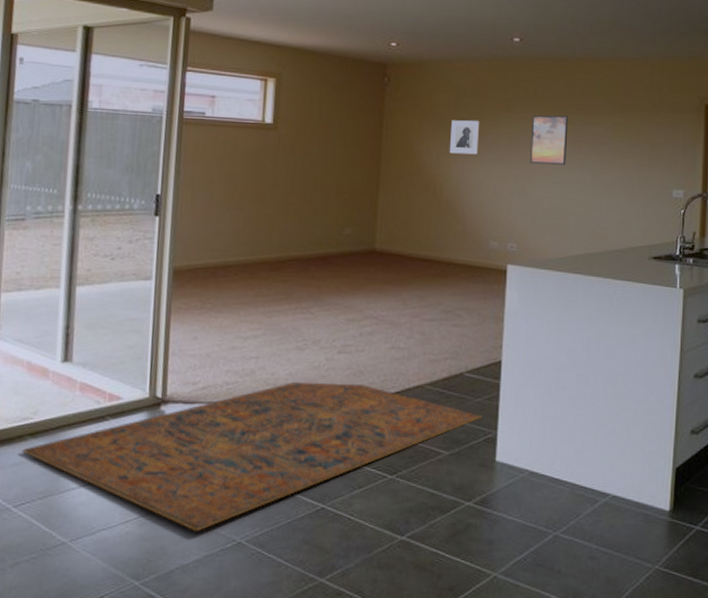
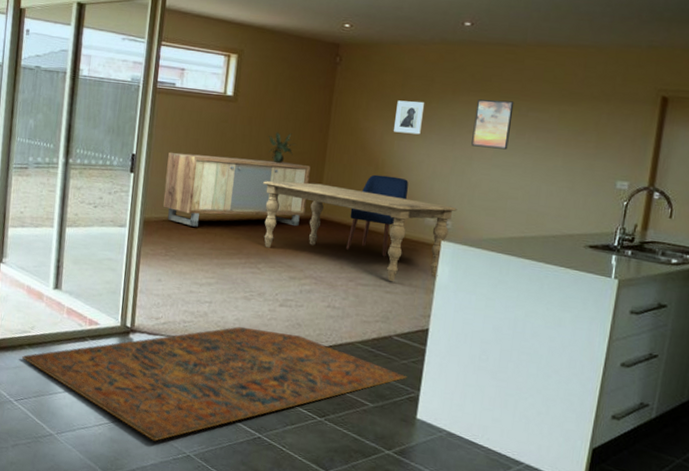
sideboard: none [196,189,364,273] -> present [163,152,311,227]
dining table: none [312,213,521,313] -> present [263,181,457,281]
potted plant: none [315,160,347,195] -> present [268,132,297,164]
chair: none [407,199,469,288] -> present [346,174,408,257]

